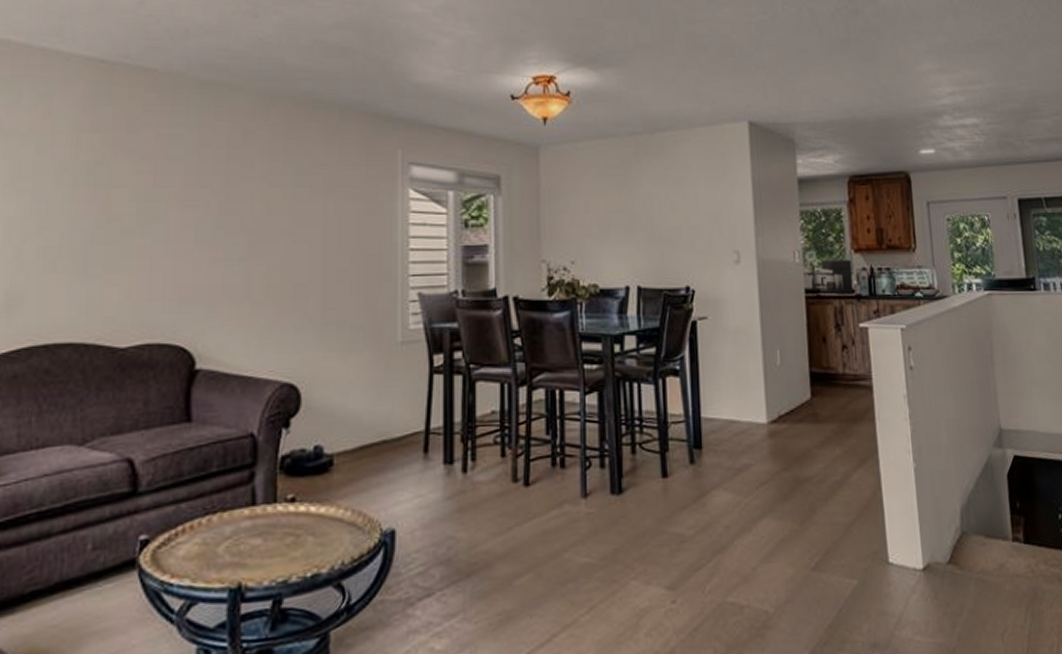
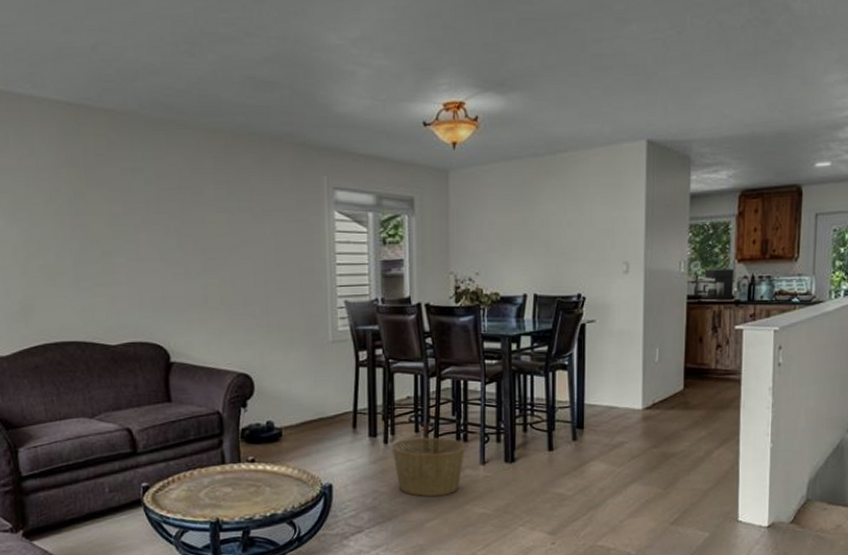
basket: none [471,463,563,544] -> present [391,437,466,497]

